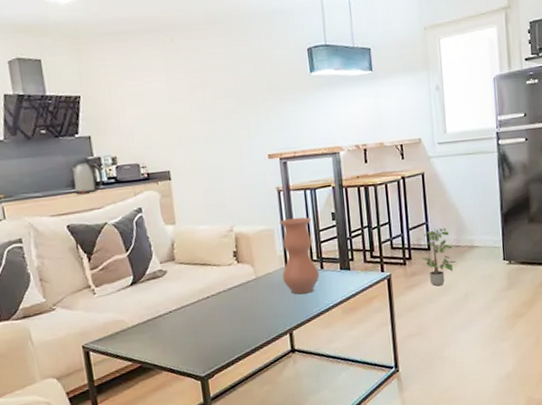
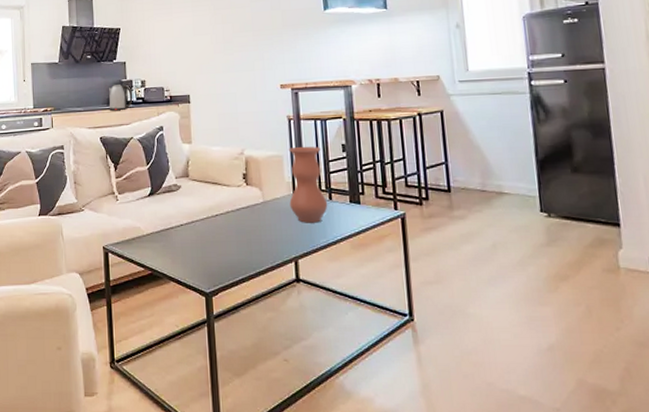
potted plant: present [422,227,457,286] -> none [441,169,483,232]

